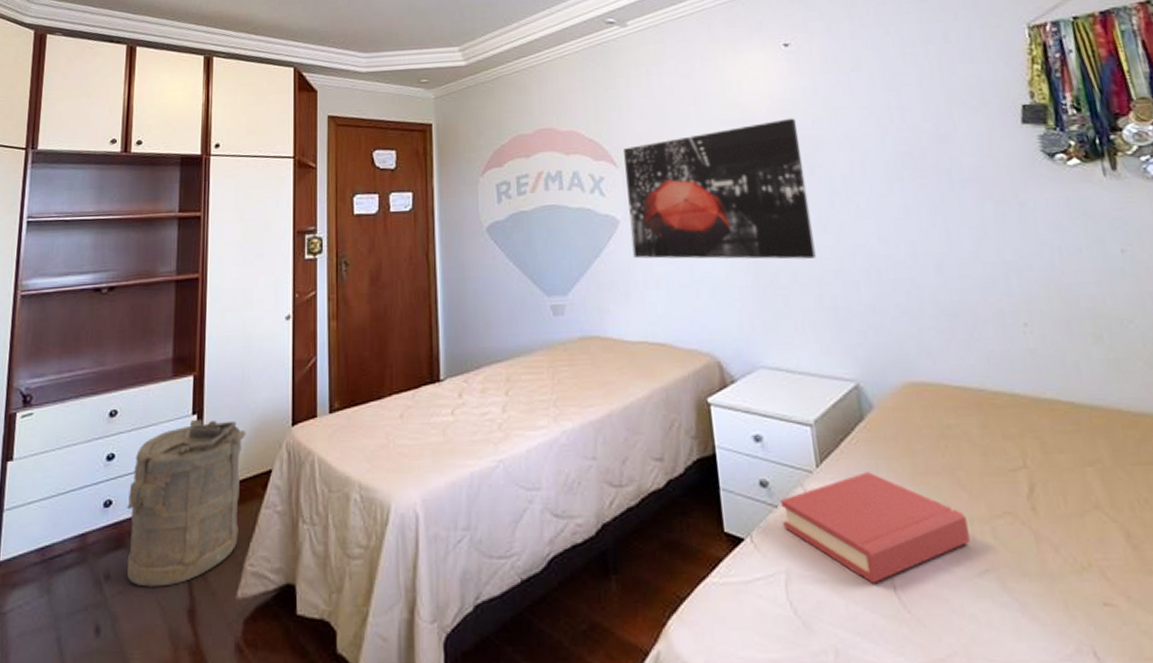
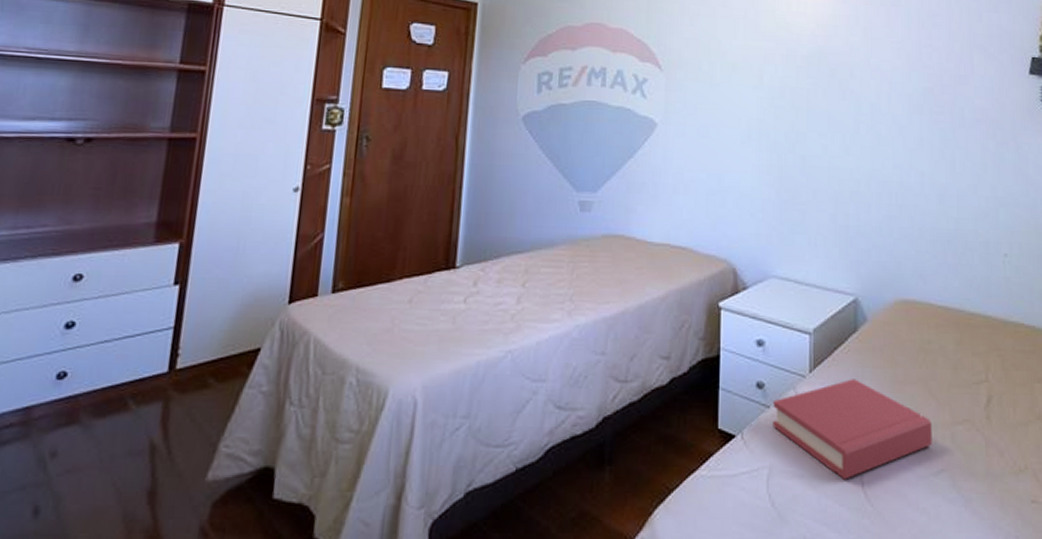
laundry hamper: present [127,419,246,587] -> none [78,289,235,467]
wall art: present [624,118,816,260] -> none [666,43,836,178]

